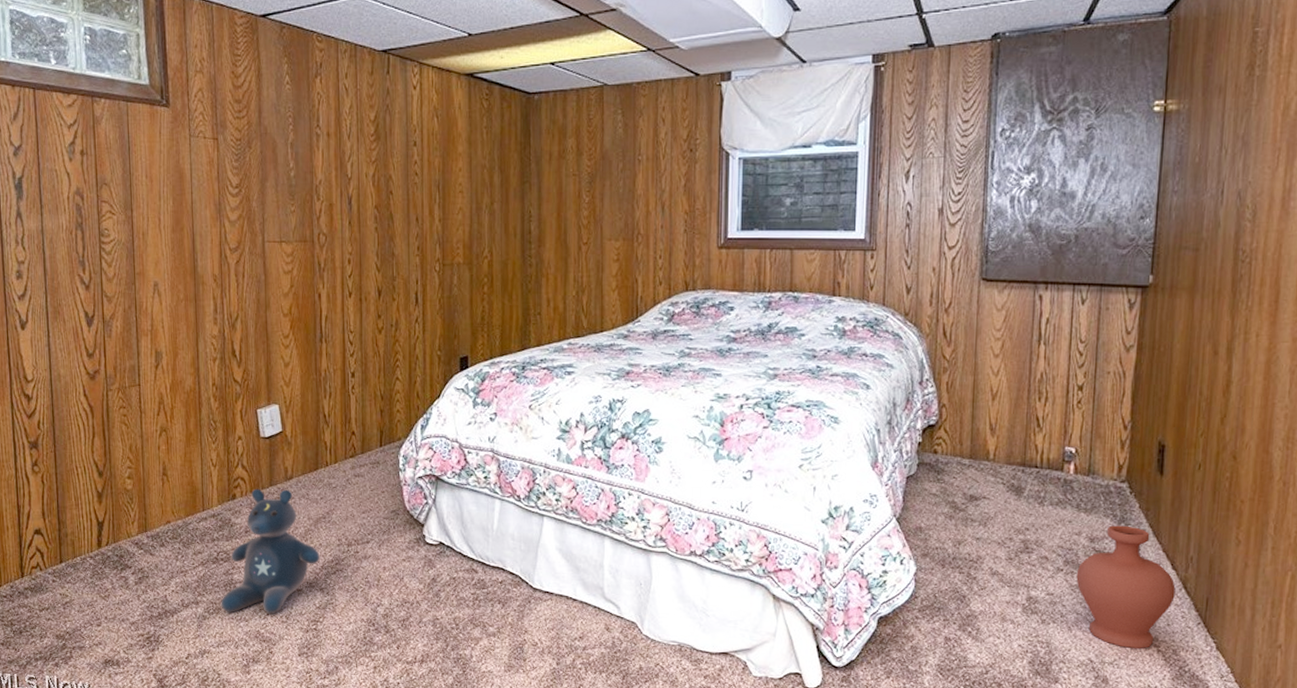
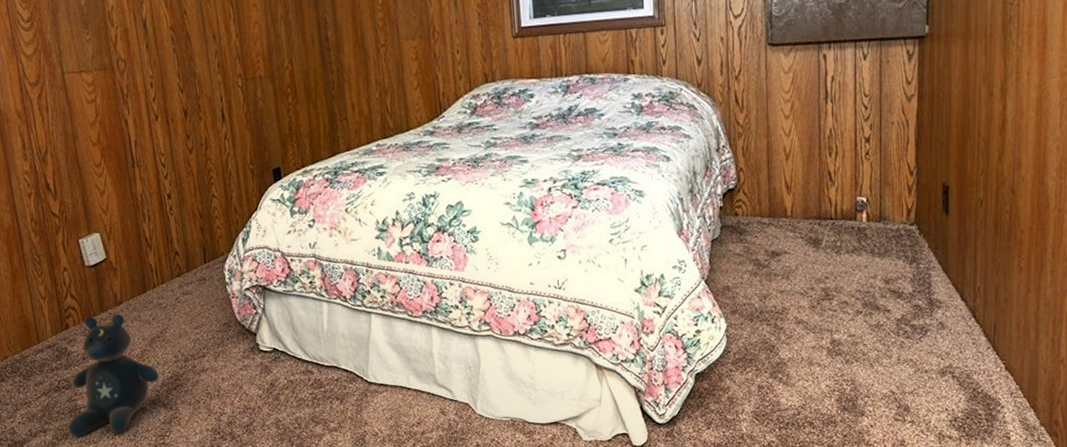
decorative vase: present [1076,525,1176,649] -> none [875,264,966,378]

